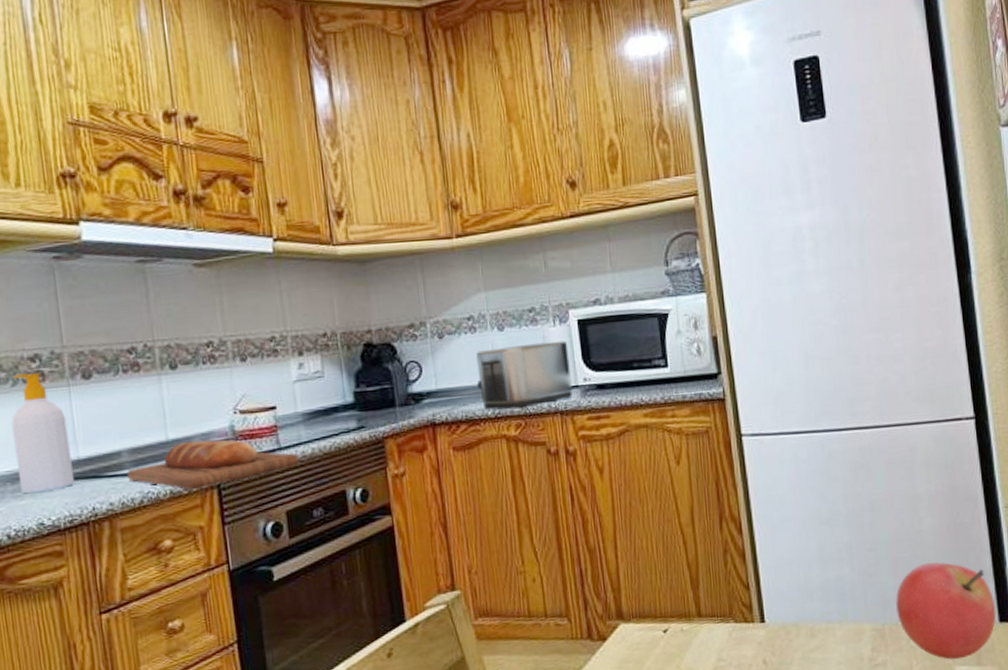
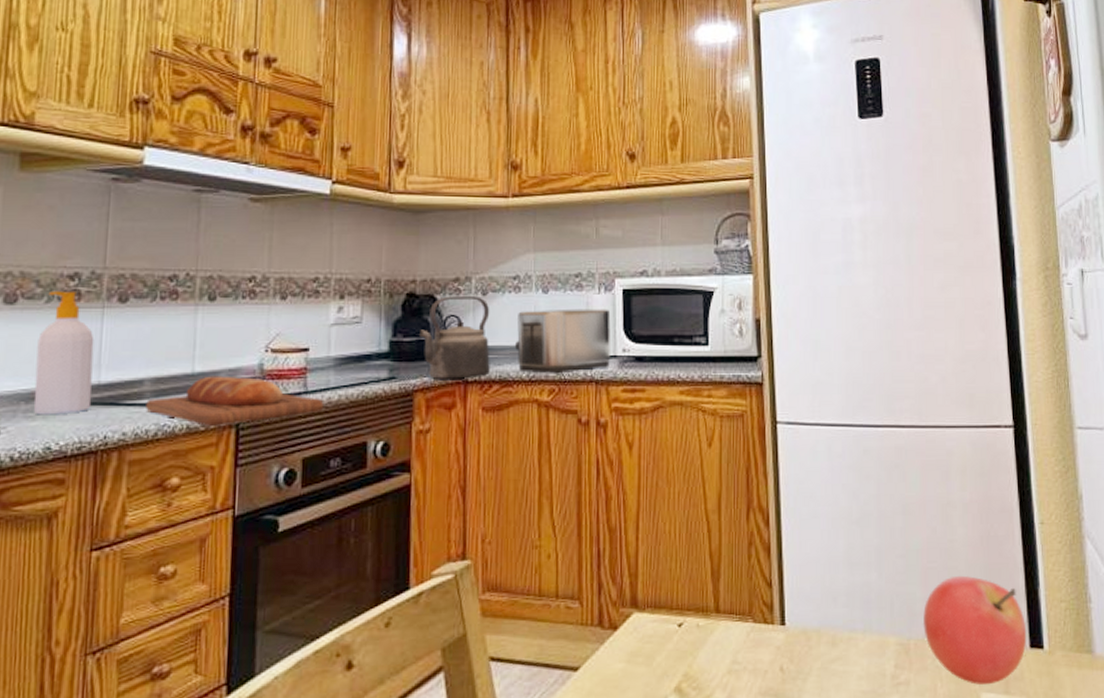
kettle: none [382,340,456,425] -> present [420,296,490,379]

